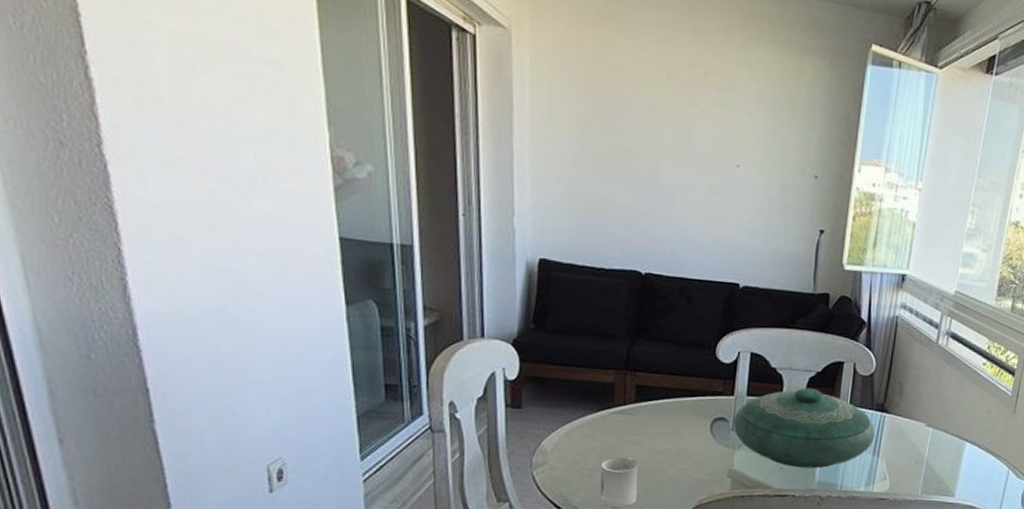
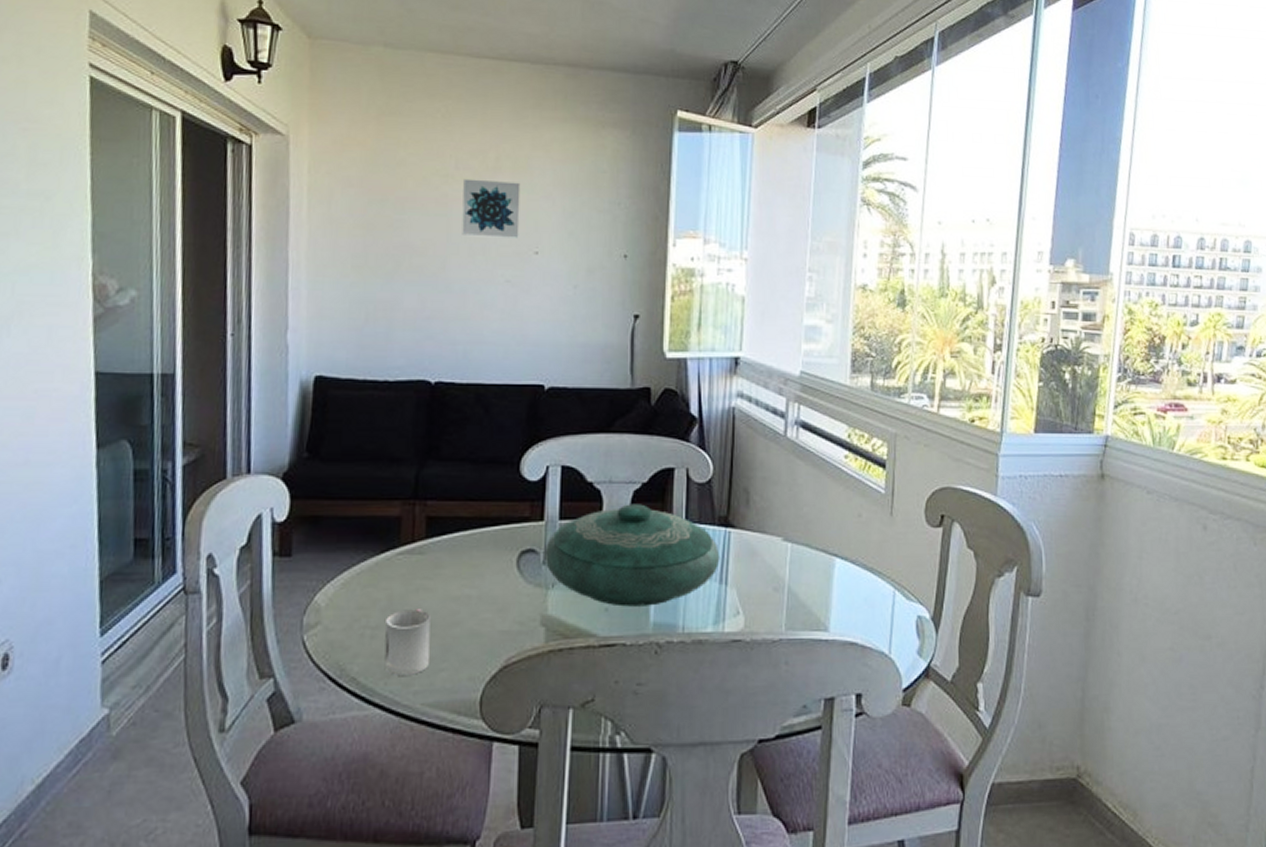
wall art: none [672,89,726,151] -> present [462,178,521,238]

